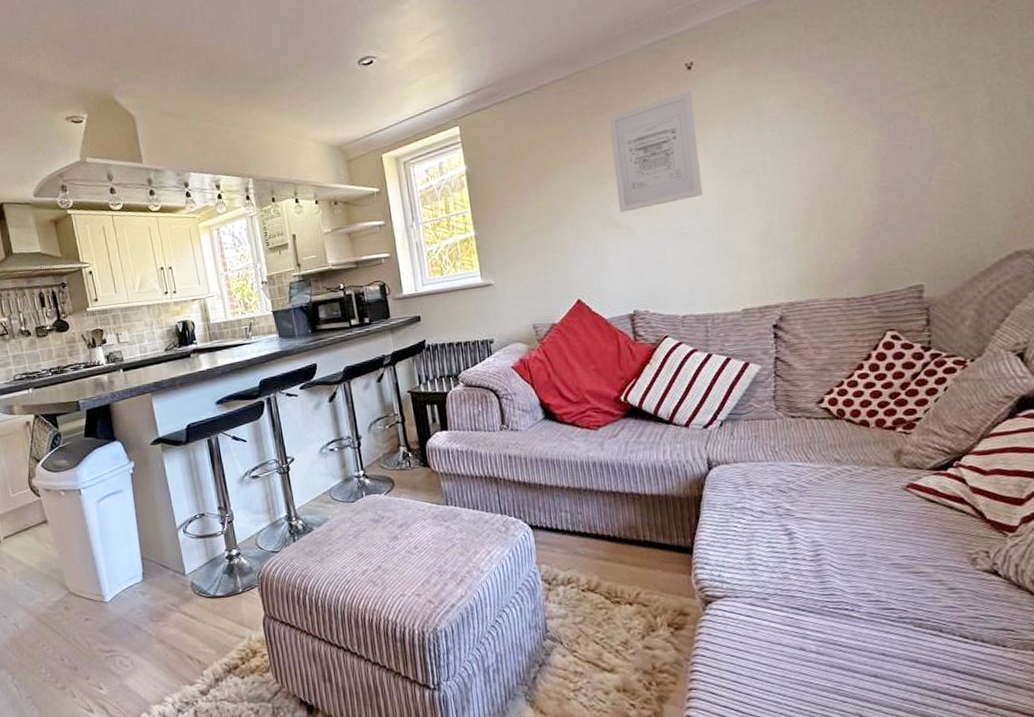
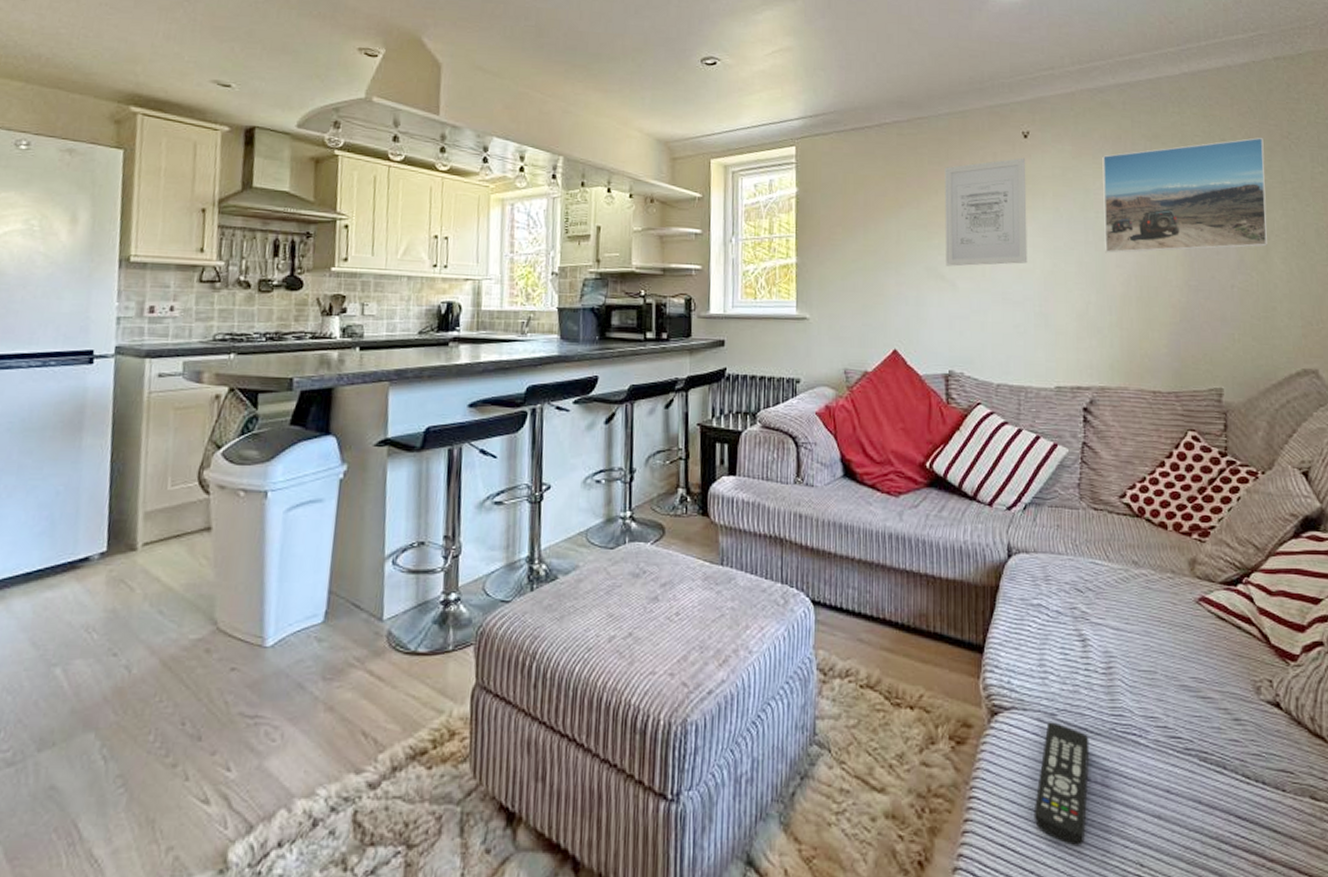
remote control: none [753,605,804,704] -> present [1033,722,1089,846]
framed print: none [774,12,969,171] -> present [1102,137,1268,254]

